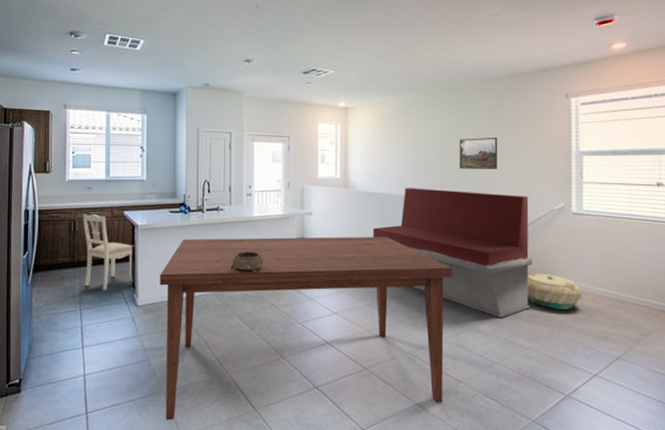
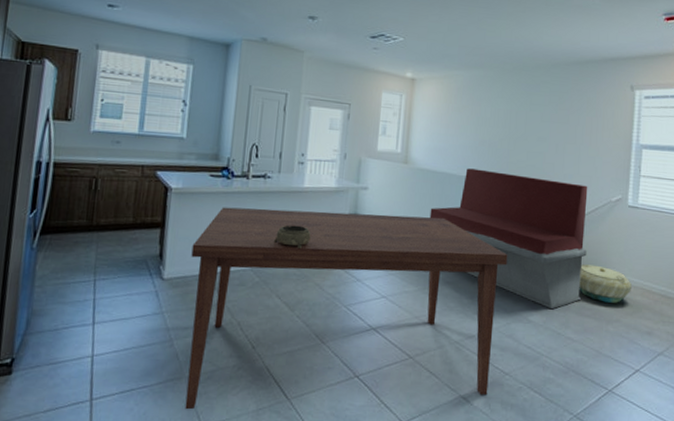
dining chair: present [83,214,134,291] -> none [102,171,166,260]
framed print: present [459,137,498,169] -> none [523,122,563,156]

